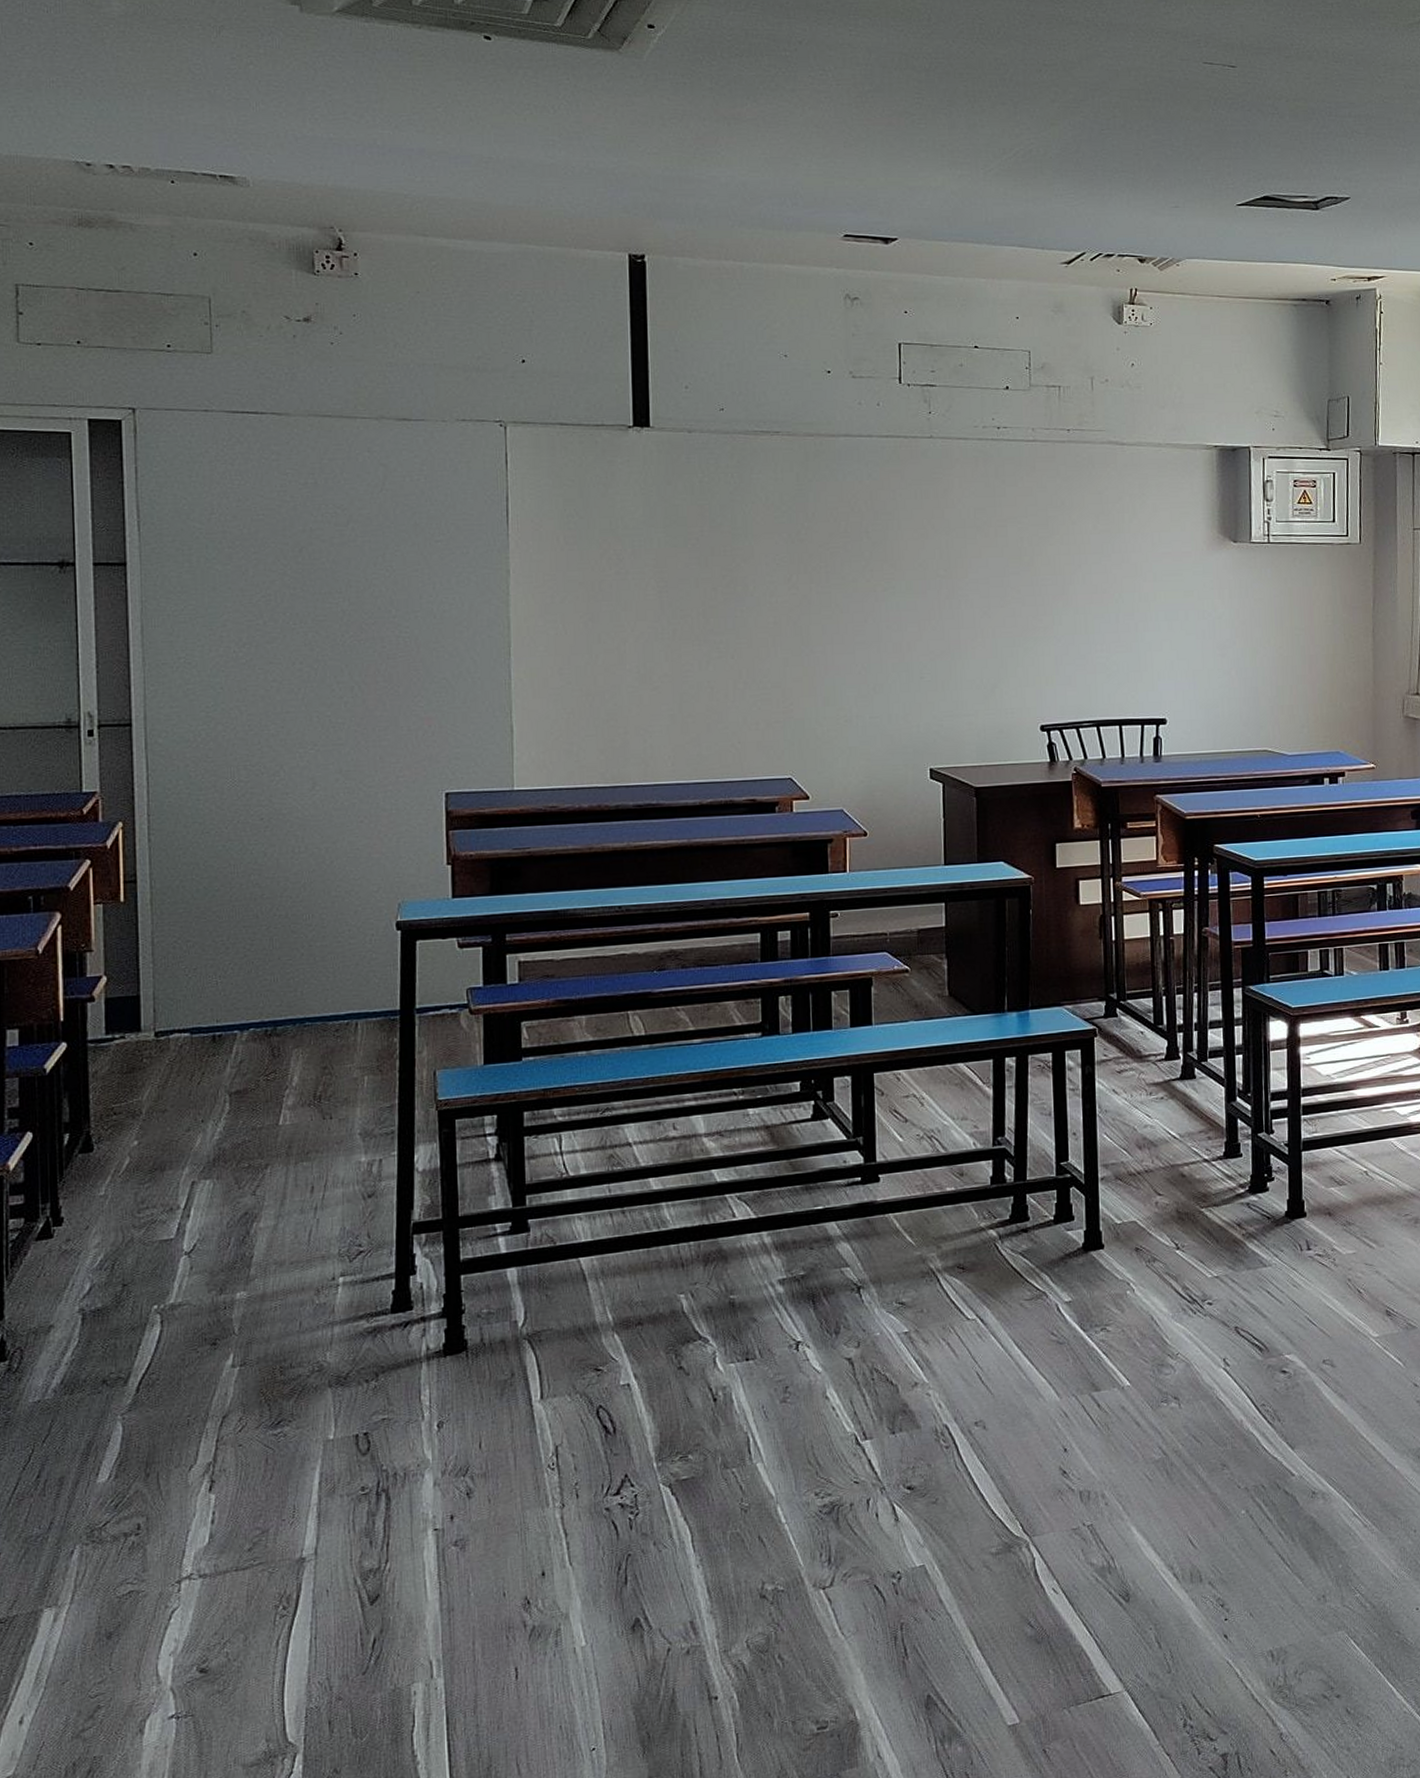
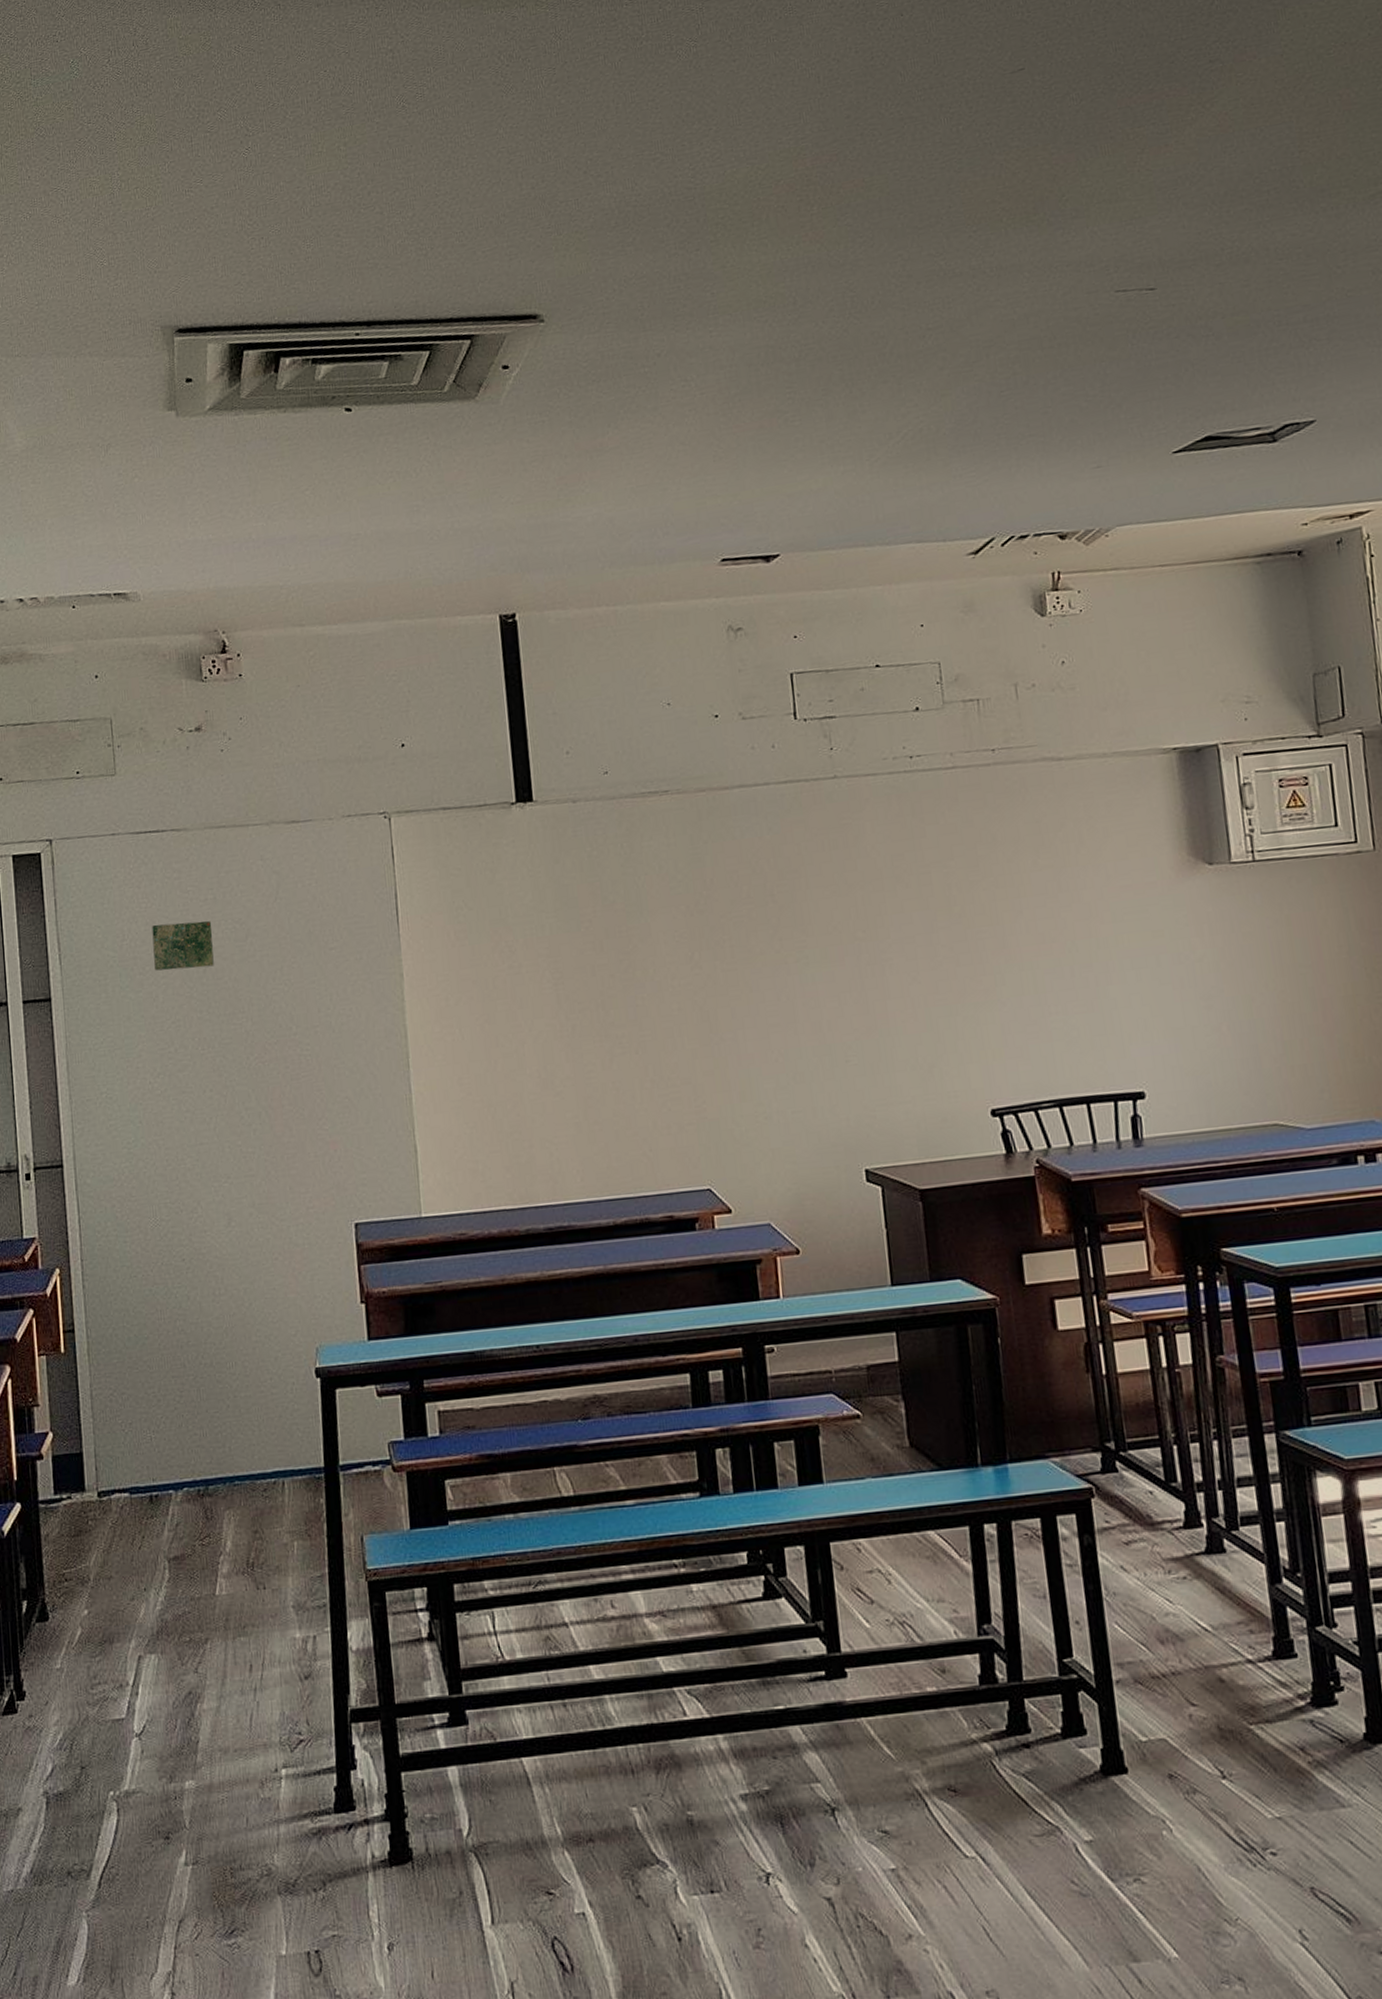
map: none [244,502,312,547] -> present [152,921,214,971]

